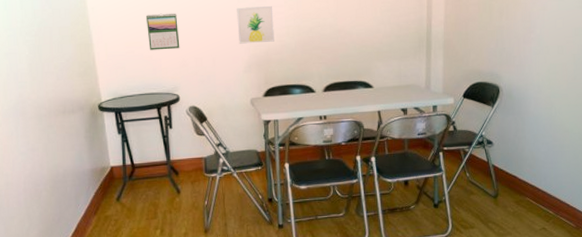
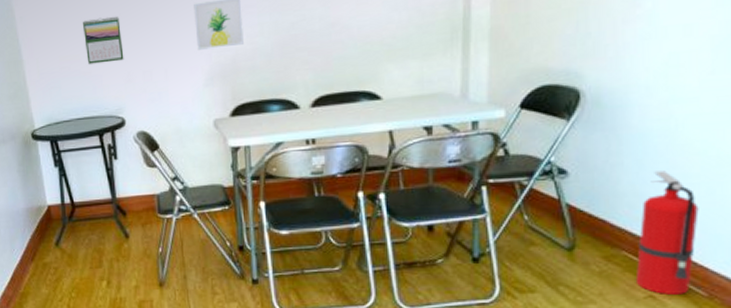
fire extinguisher: none [534,142,570,227] -> present [635,171,699,294]

